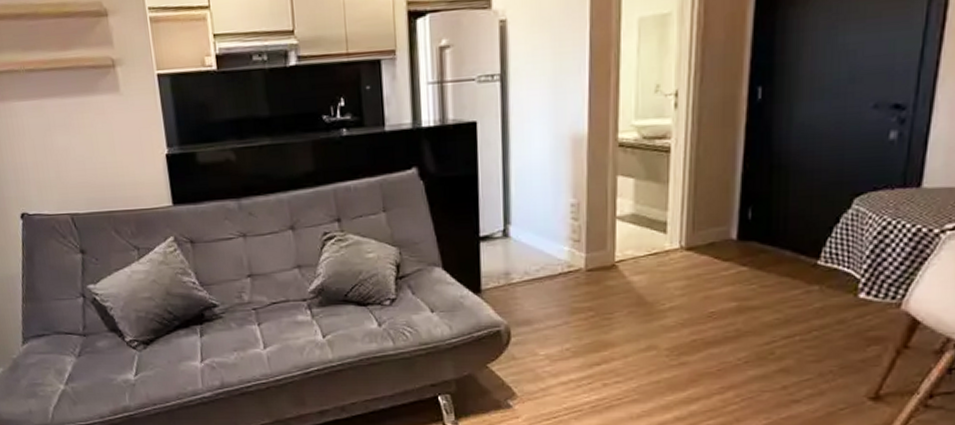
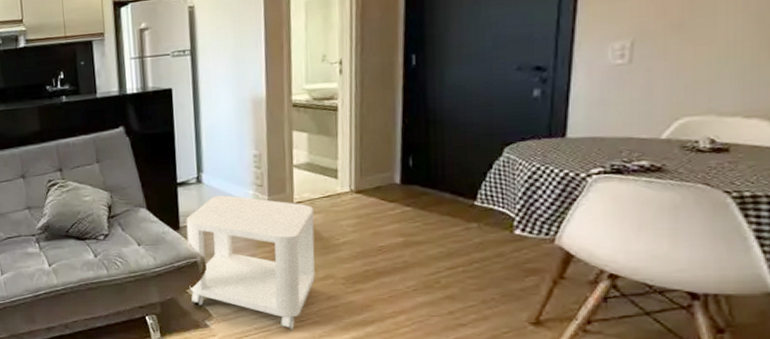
side table: none [488,252,637,411] -> present [186,195,315,331]

